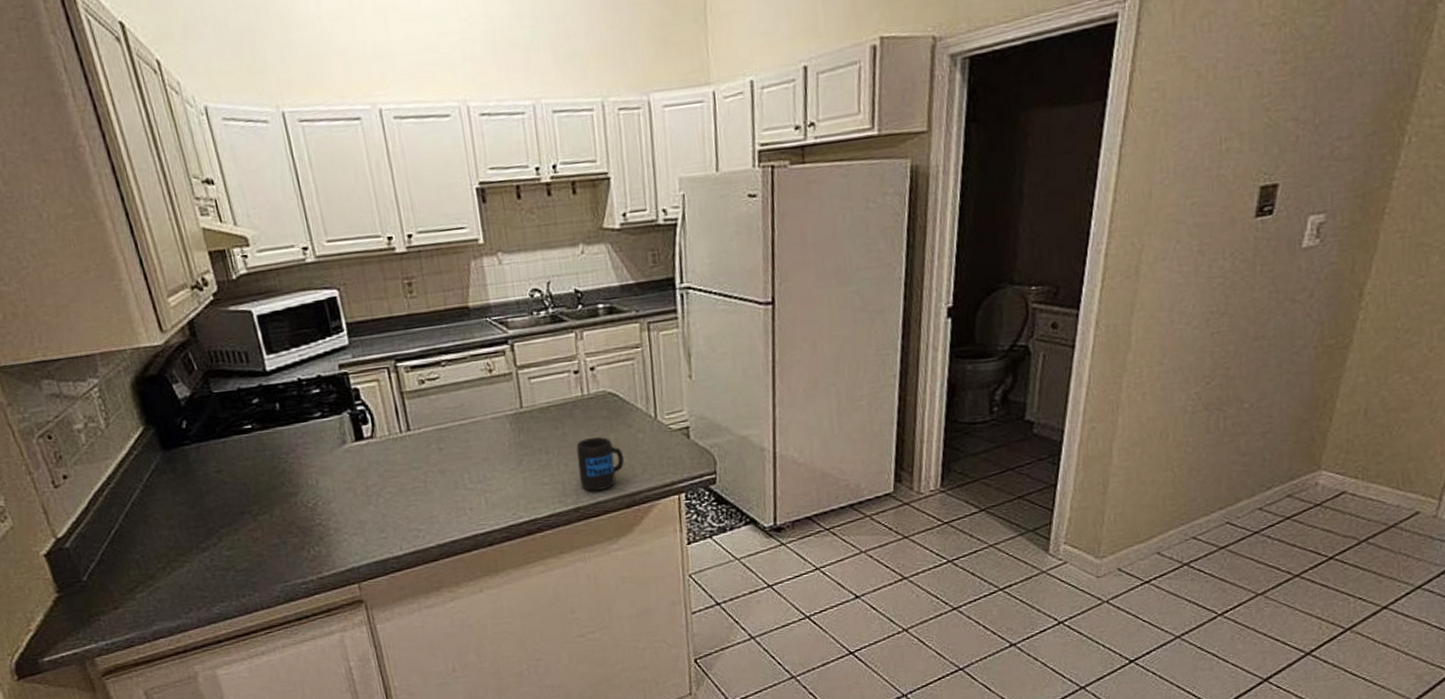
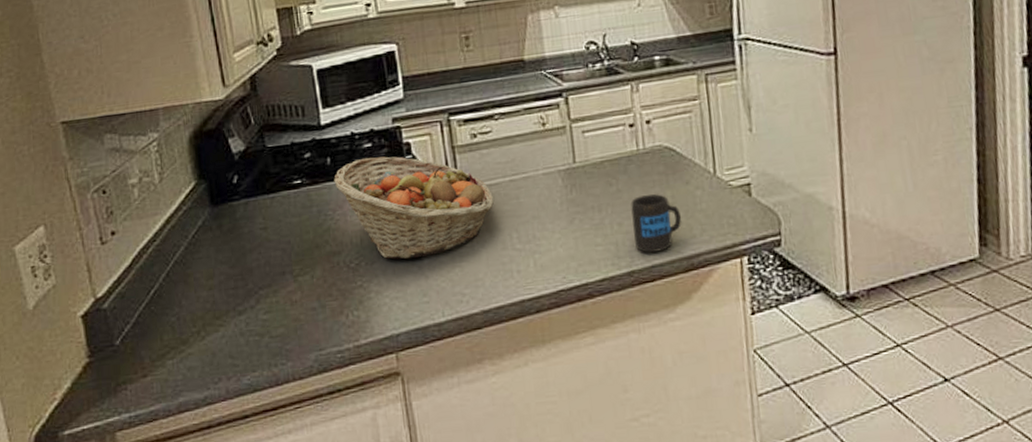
fruit basket: none [284,402,444,499] -> present [334,156,494,260]

